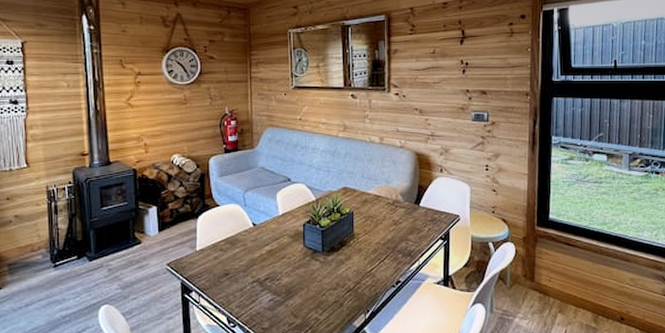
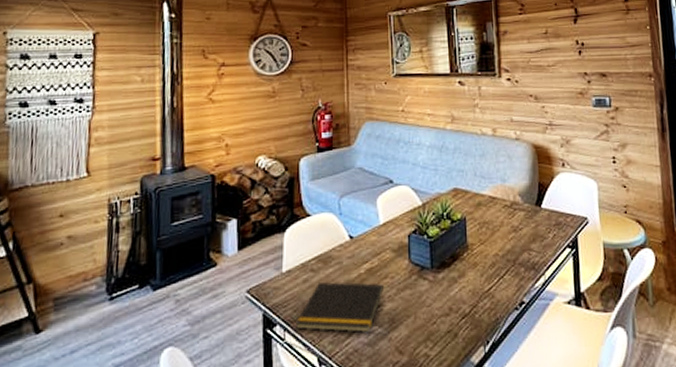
notepad: none [209,260,282,300] -> present [296,282,384,333]

